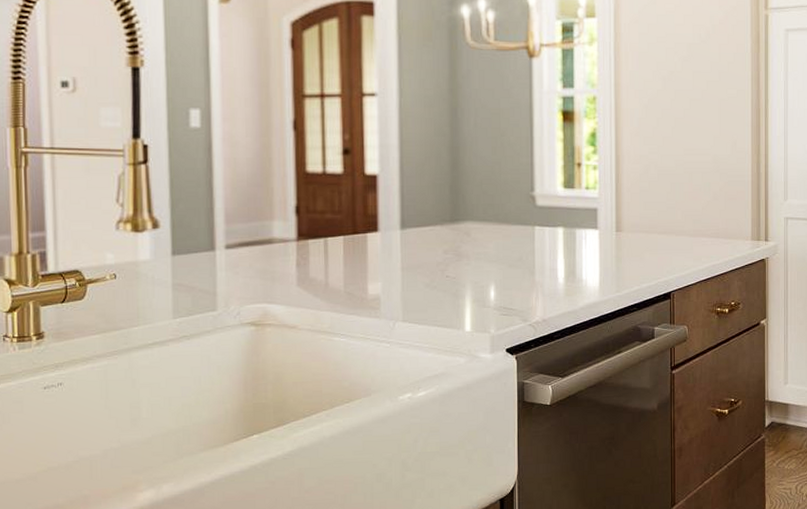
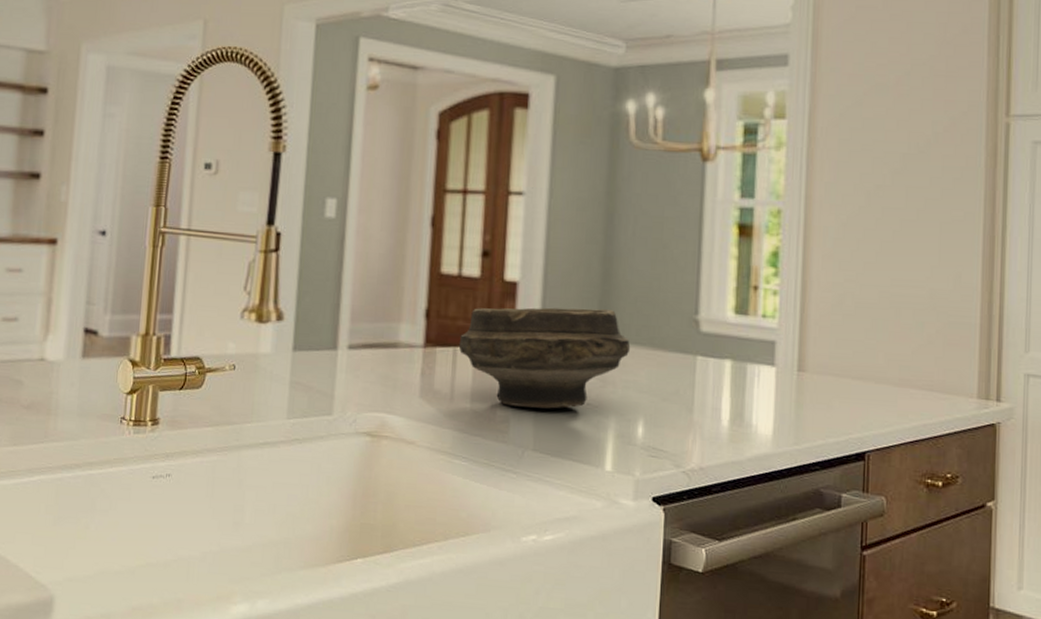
bowl: none [328,193,480,285] -> present [458,307,631,409]

